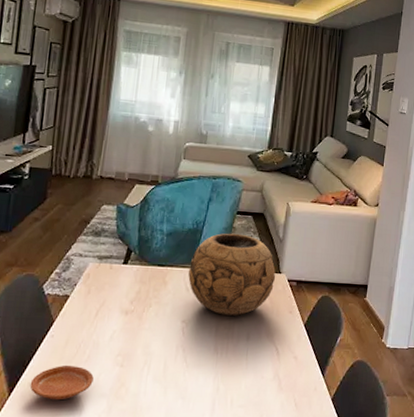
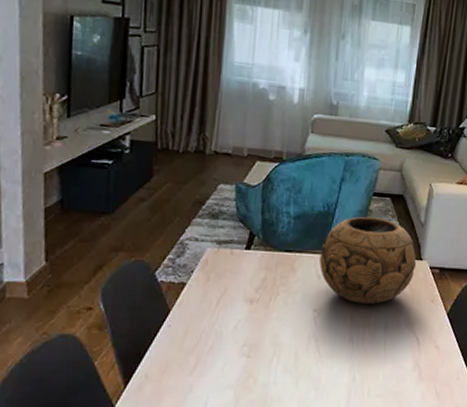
plate: present [29,364,94,401] -> none [147,355,218,392]

